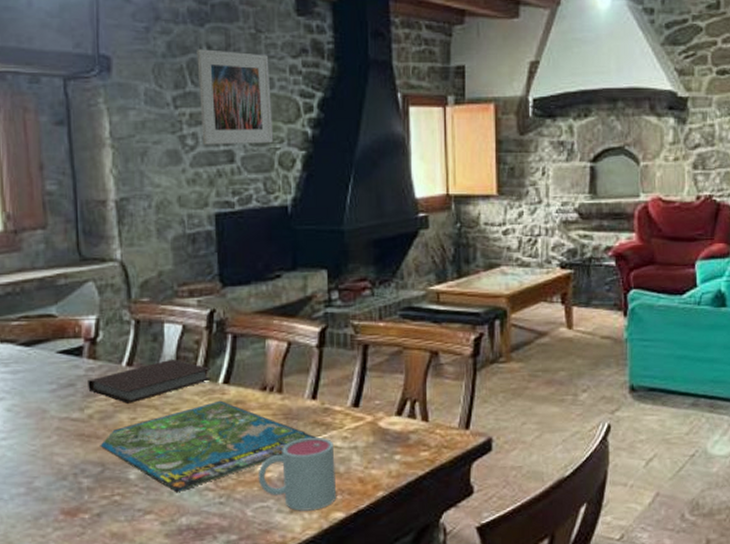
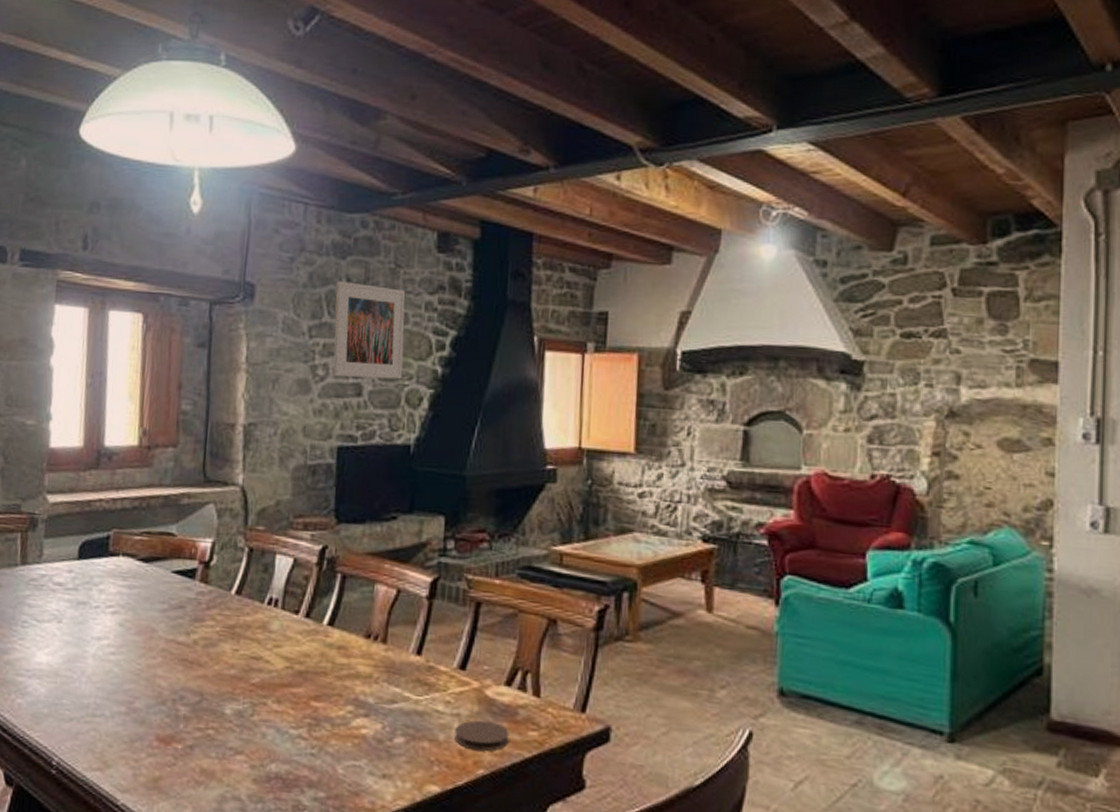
notebook: present [88,359,211,404] -> none [196,592,317,634]
board game: present [100,400,318,492] -> none [200,642,420,735]
mug: present [258,437,337,511] -> none [352,696,435,779]
coaster: none [354,449,403,476] -> present [454,720,509,752]

